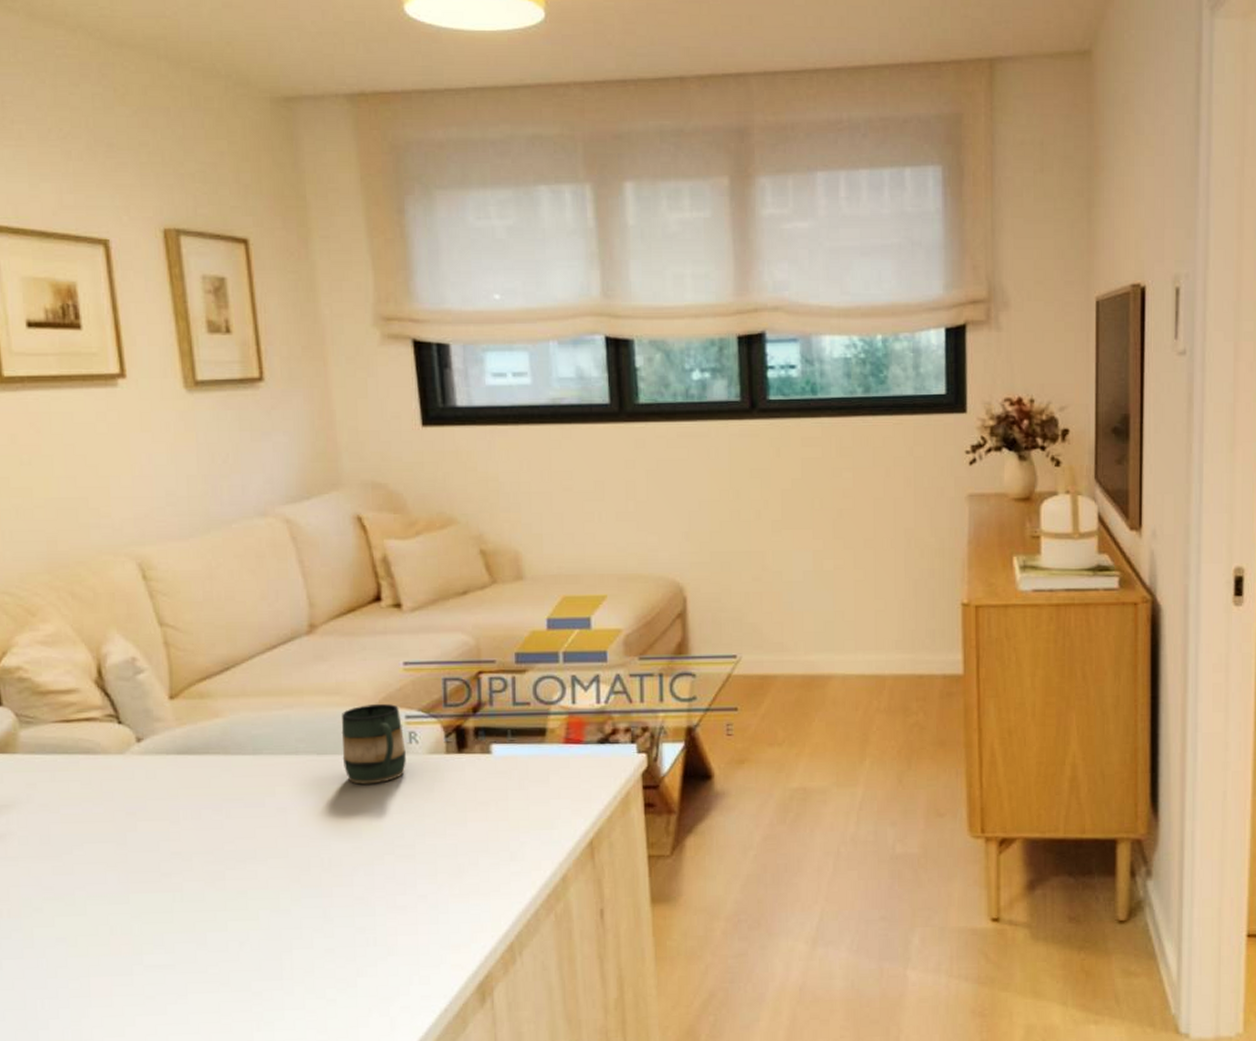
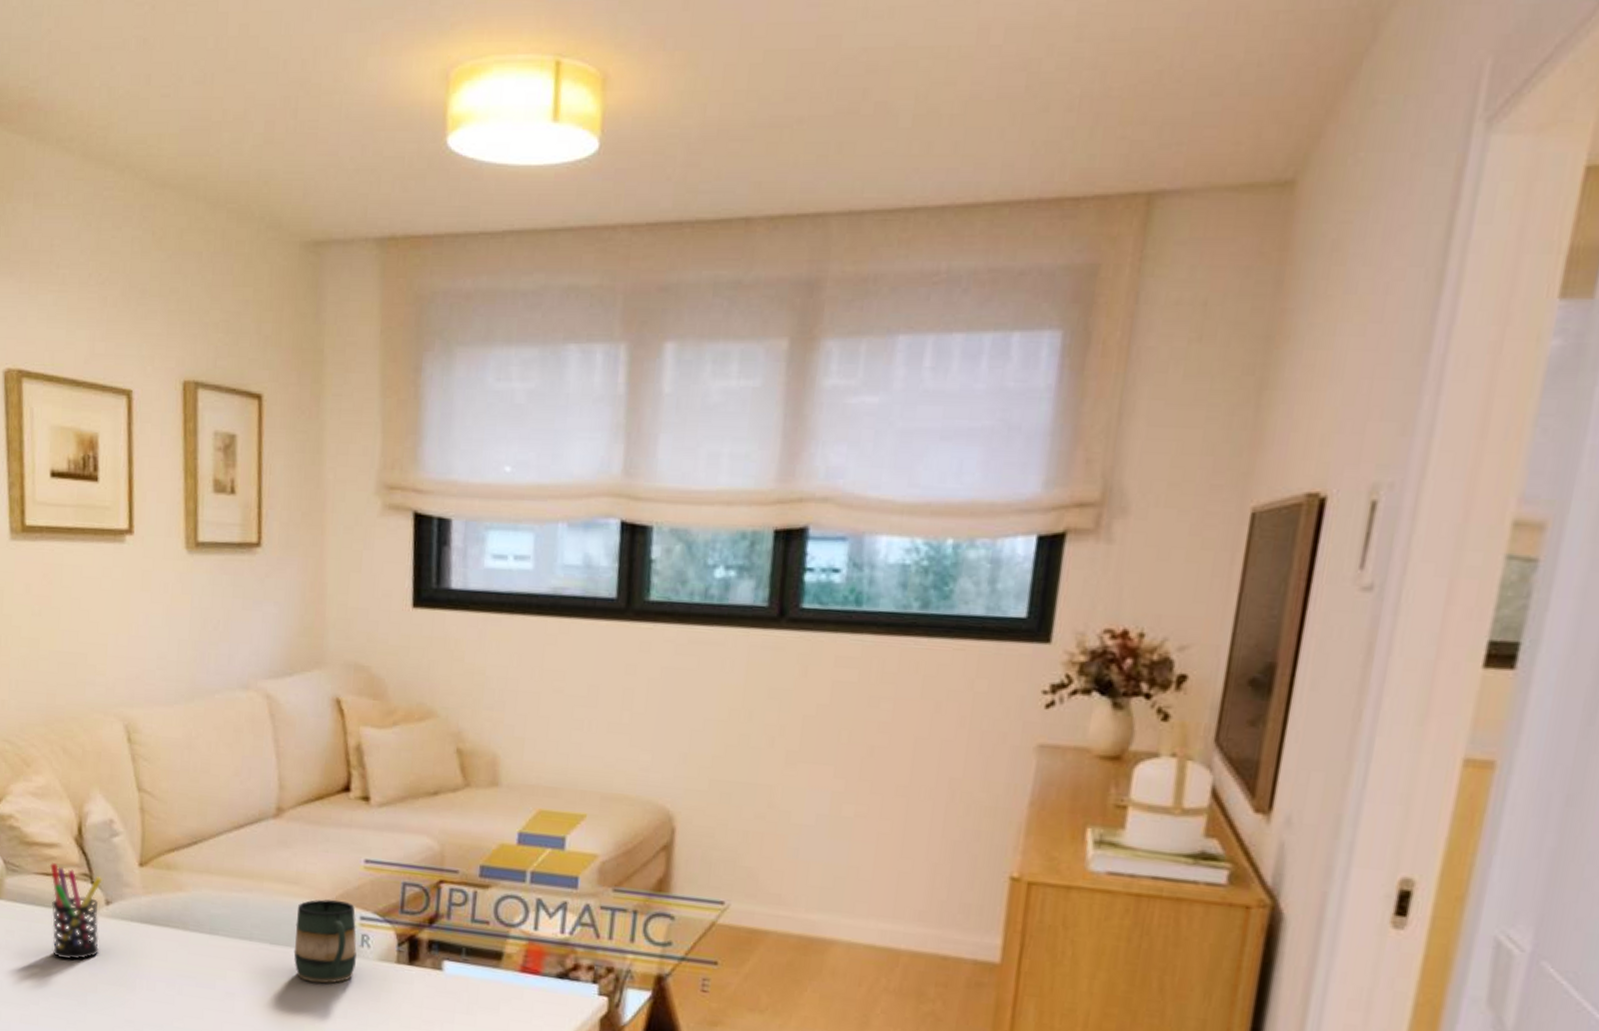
pen holder: none [69,709,135,804] -> present [49,863,103,960]

